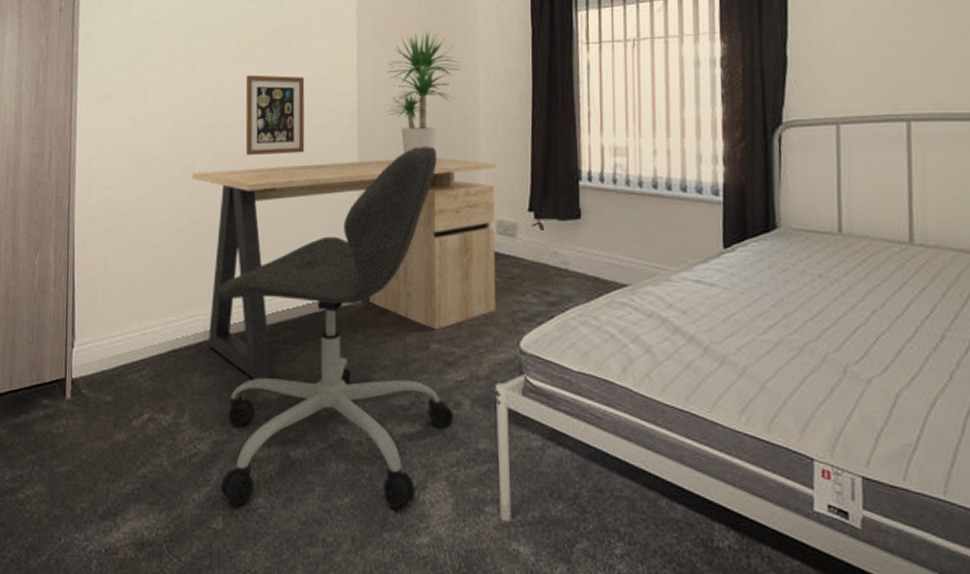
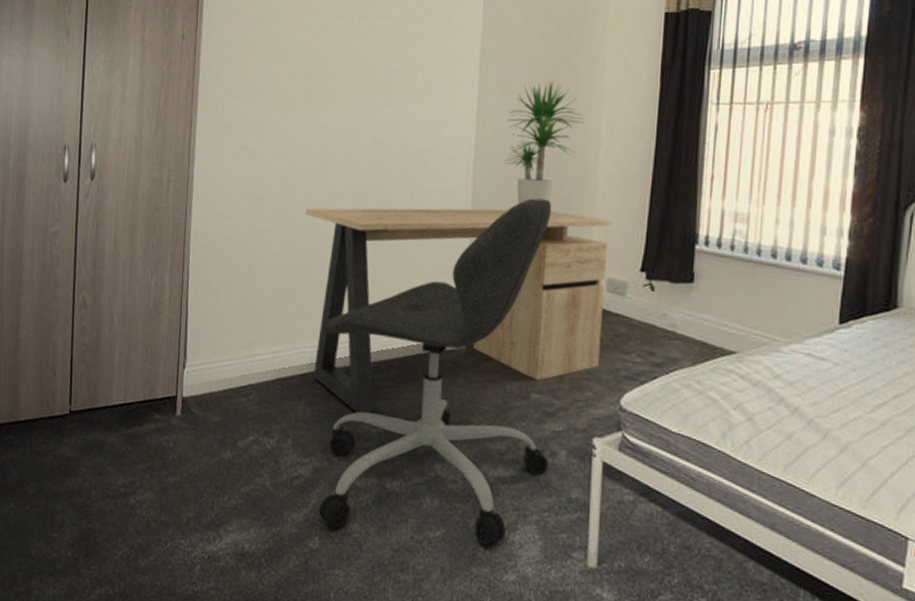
picture frame: present [245,75,305,156] -> none [360,114,423,197]

